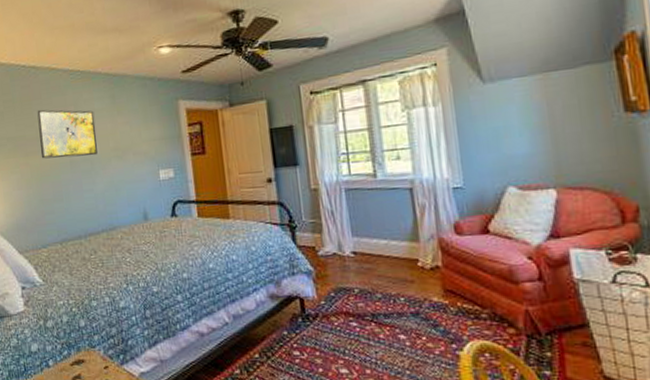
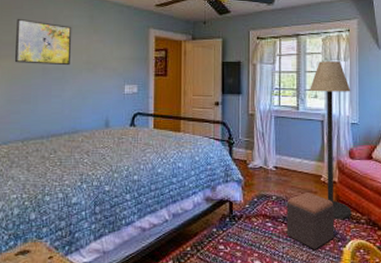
footstool: none [374,282,445,354] -> present [286,193,335,249]
floor lamp: none [388,108,467,314] -> present [310,61,352,219]

